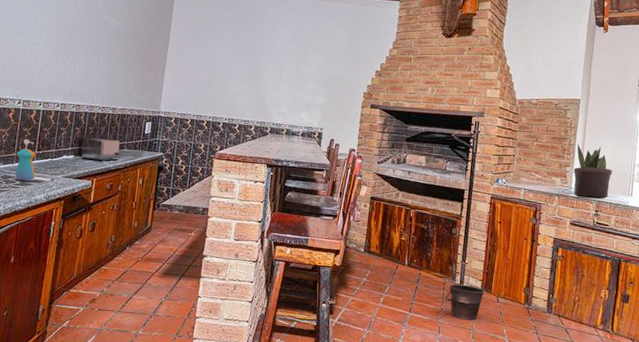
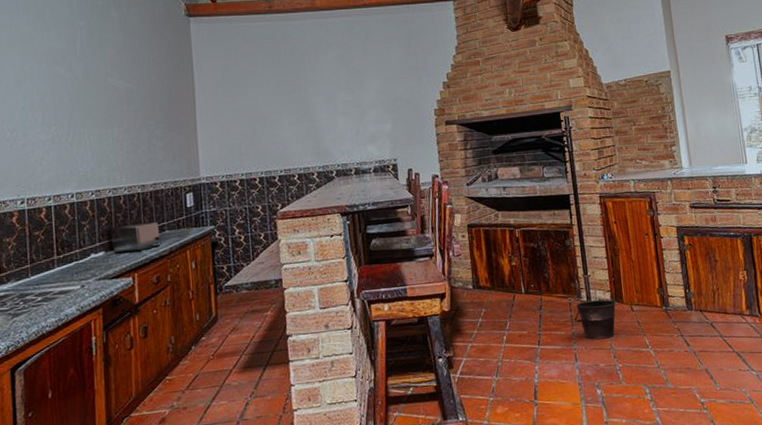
soap dispenser: present [15,139,36,181] -> none [31,244,60,295]
planter: present [573,143,612,200] -> none [678,118,723,177]

